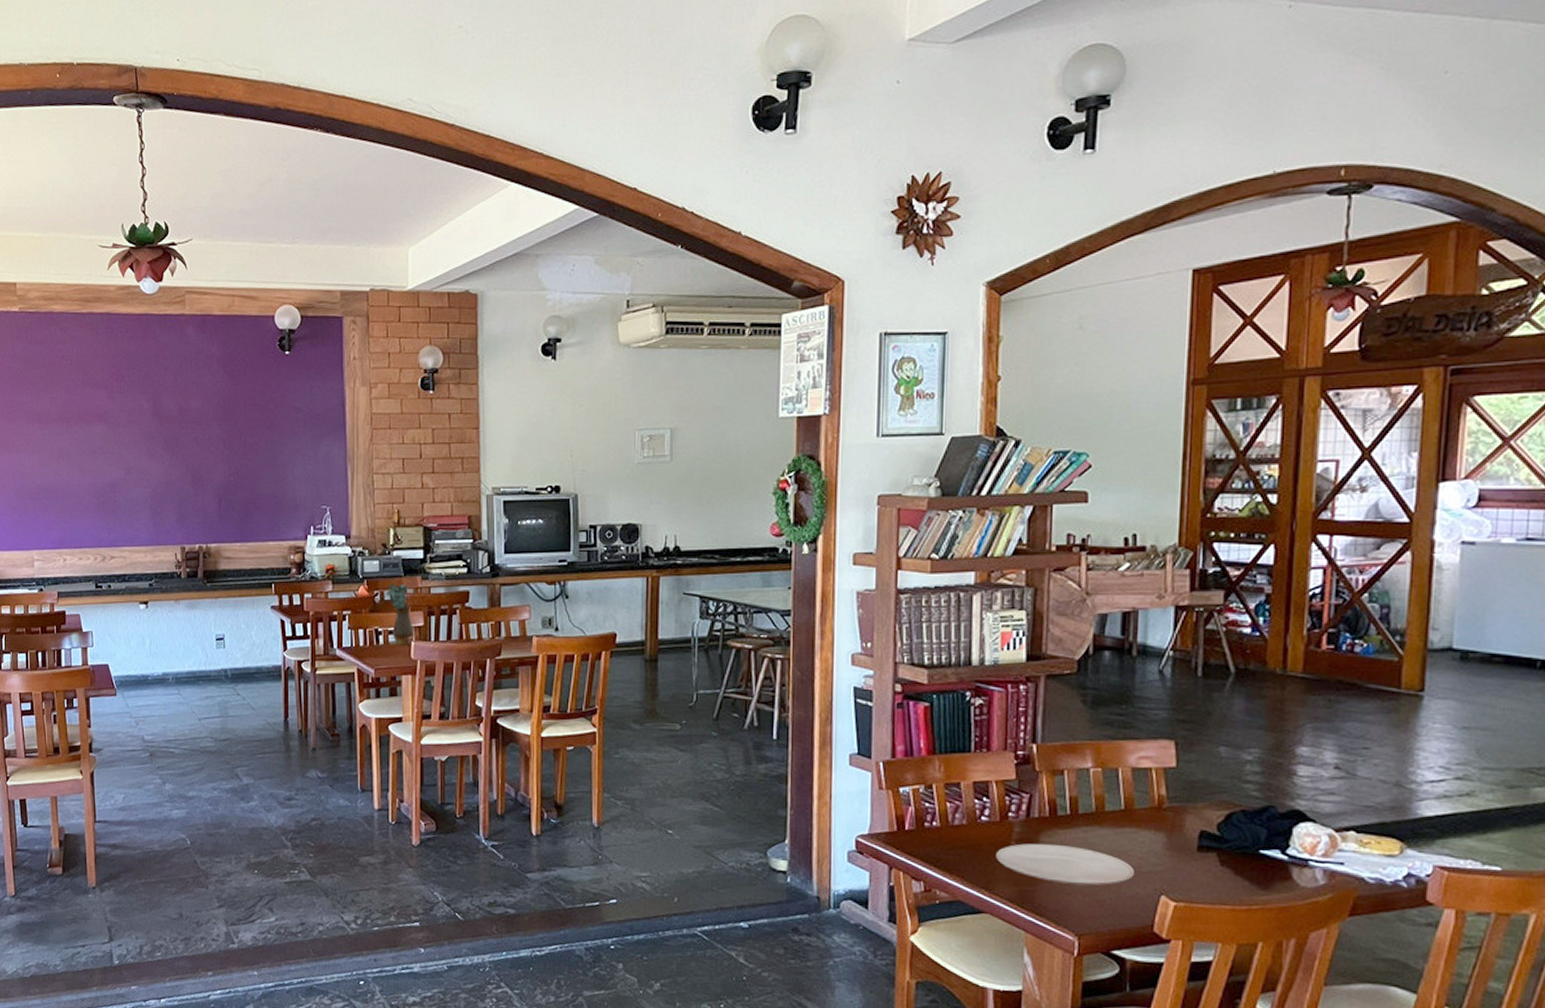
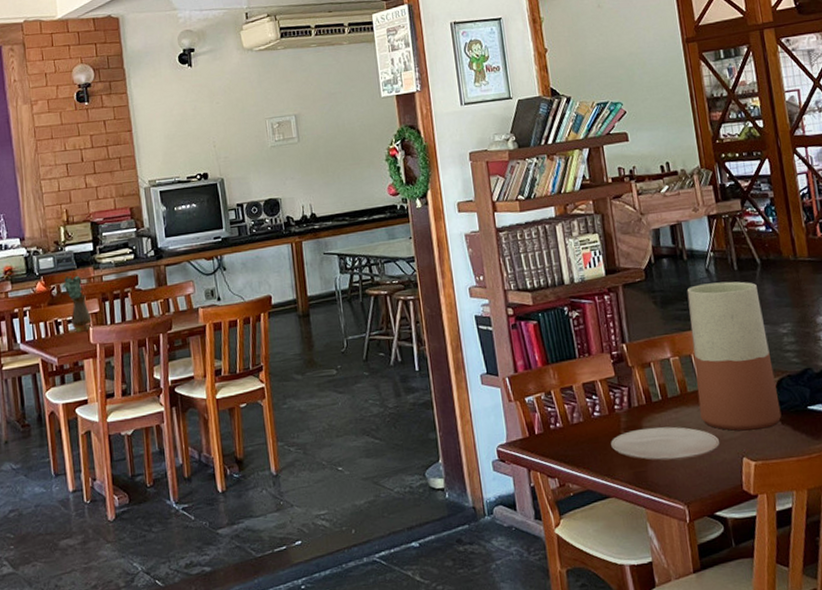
vase: none [1116,687,1225,867] -> present [686,281,782,431]

